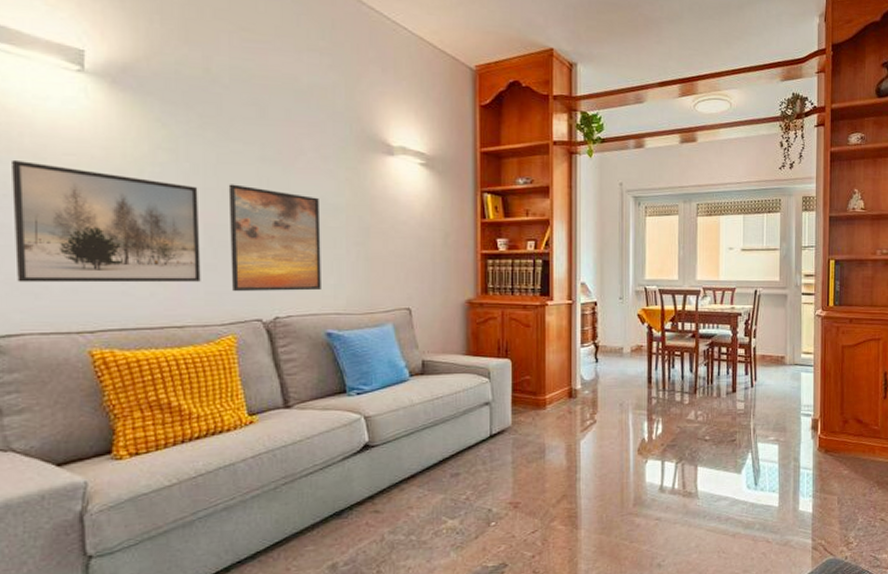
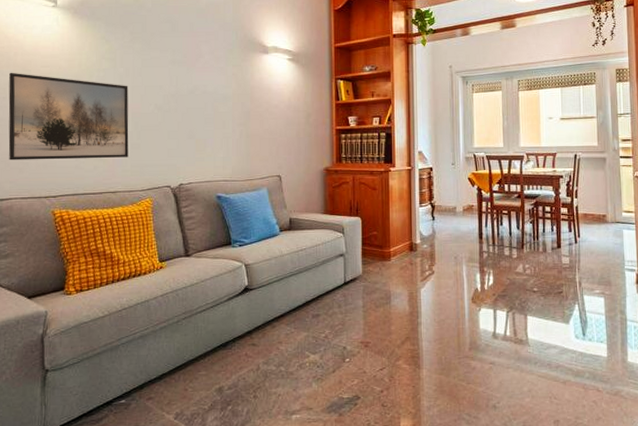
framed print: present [228,184,321,292] -> none [149,82,214,165]

